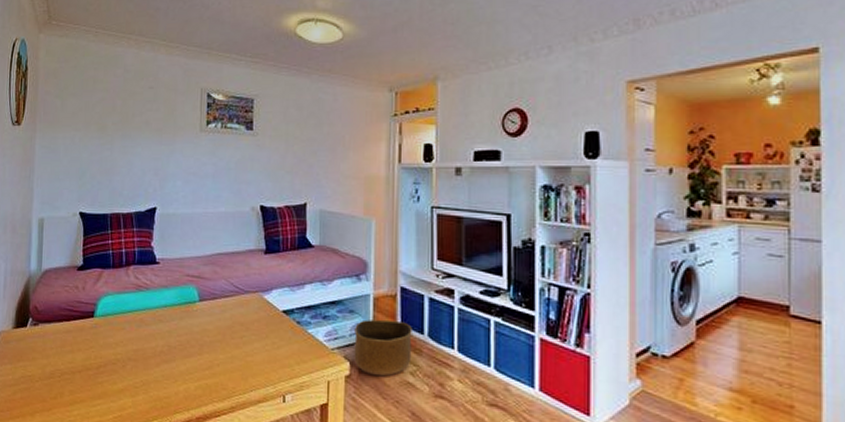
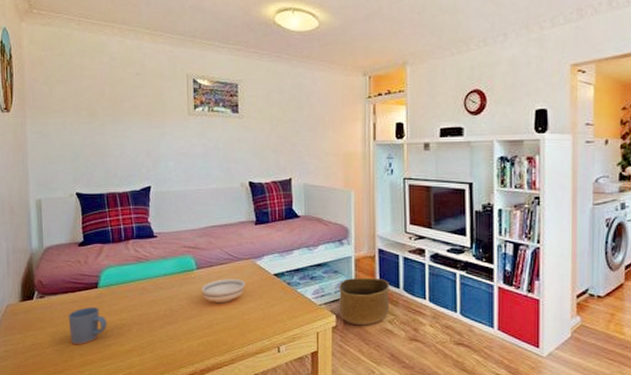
mug: none [60,338,101,381] -> present [68,307,107,345]
bowl: none [203,313,251,342] -> present [201,279,245,304]

